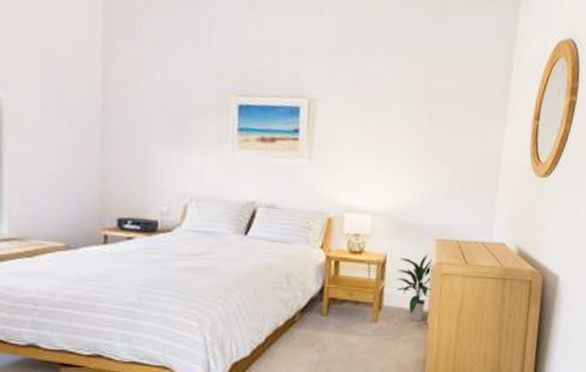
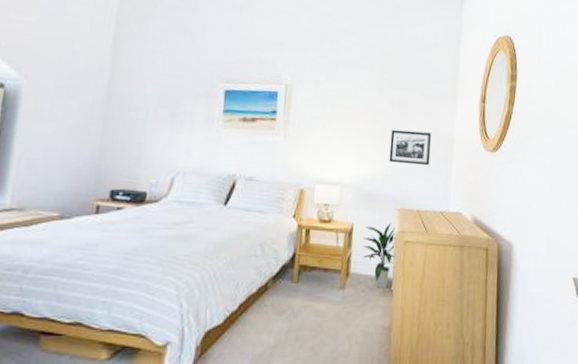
picture frame: none [427,151,476,193] -> present [389,129,432,166]

